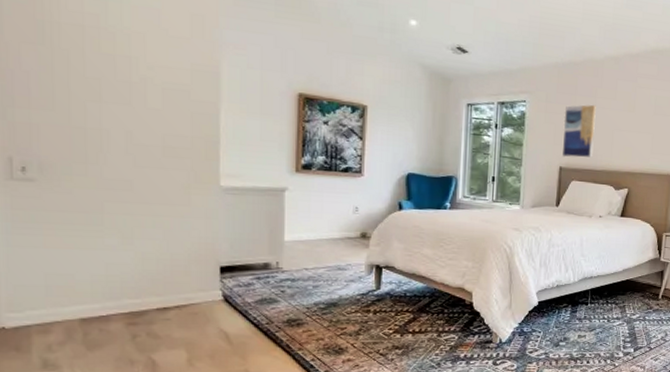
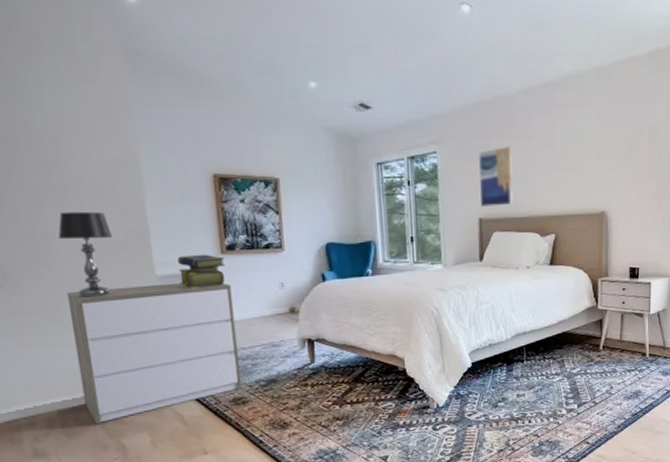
dresser: none [113,194,301,337] -> present [66,283,242,425]
table lamp: none [114,110,178,202] -> present [58,211,113,298]
stack of books: none [246,169,299,204] -> present [178,254,225,289]

